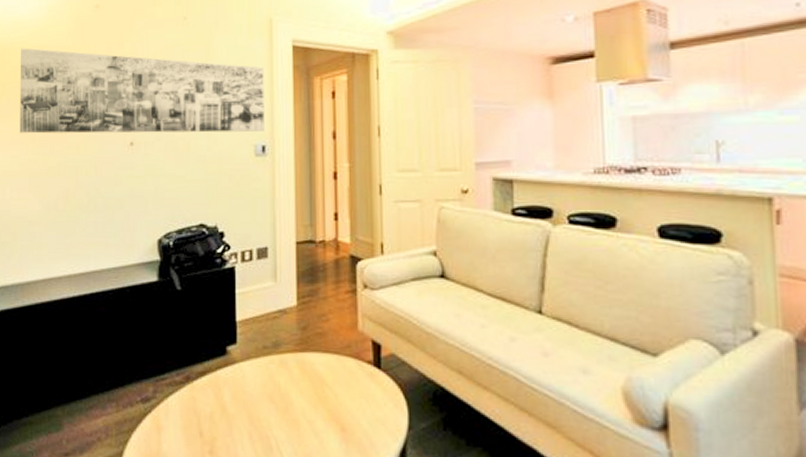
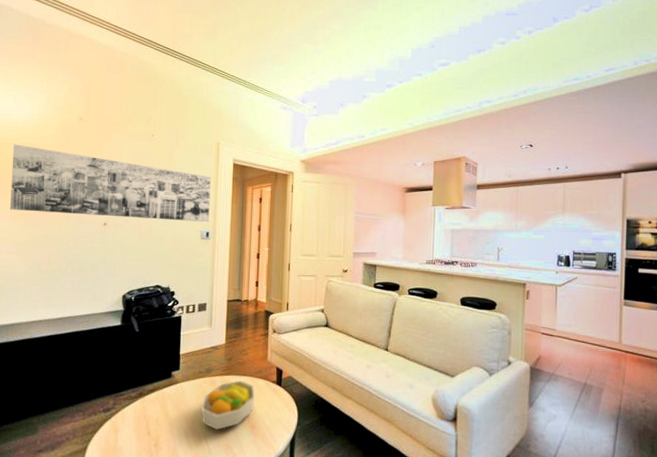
fruit bowl: none [268,359,344,433] -> present [200,380,255,430]

